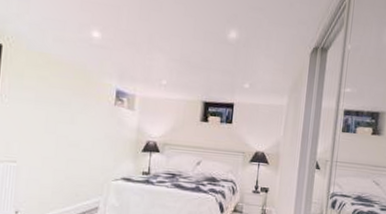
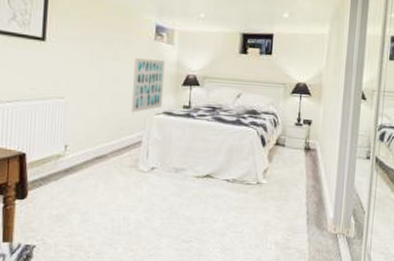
wall art: none [89,121,125,179] -> present [132,57,166,113]

